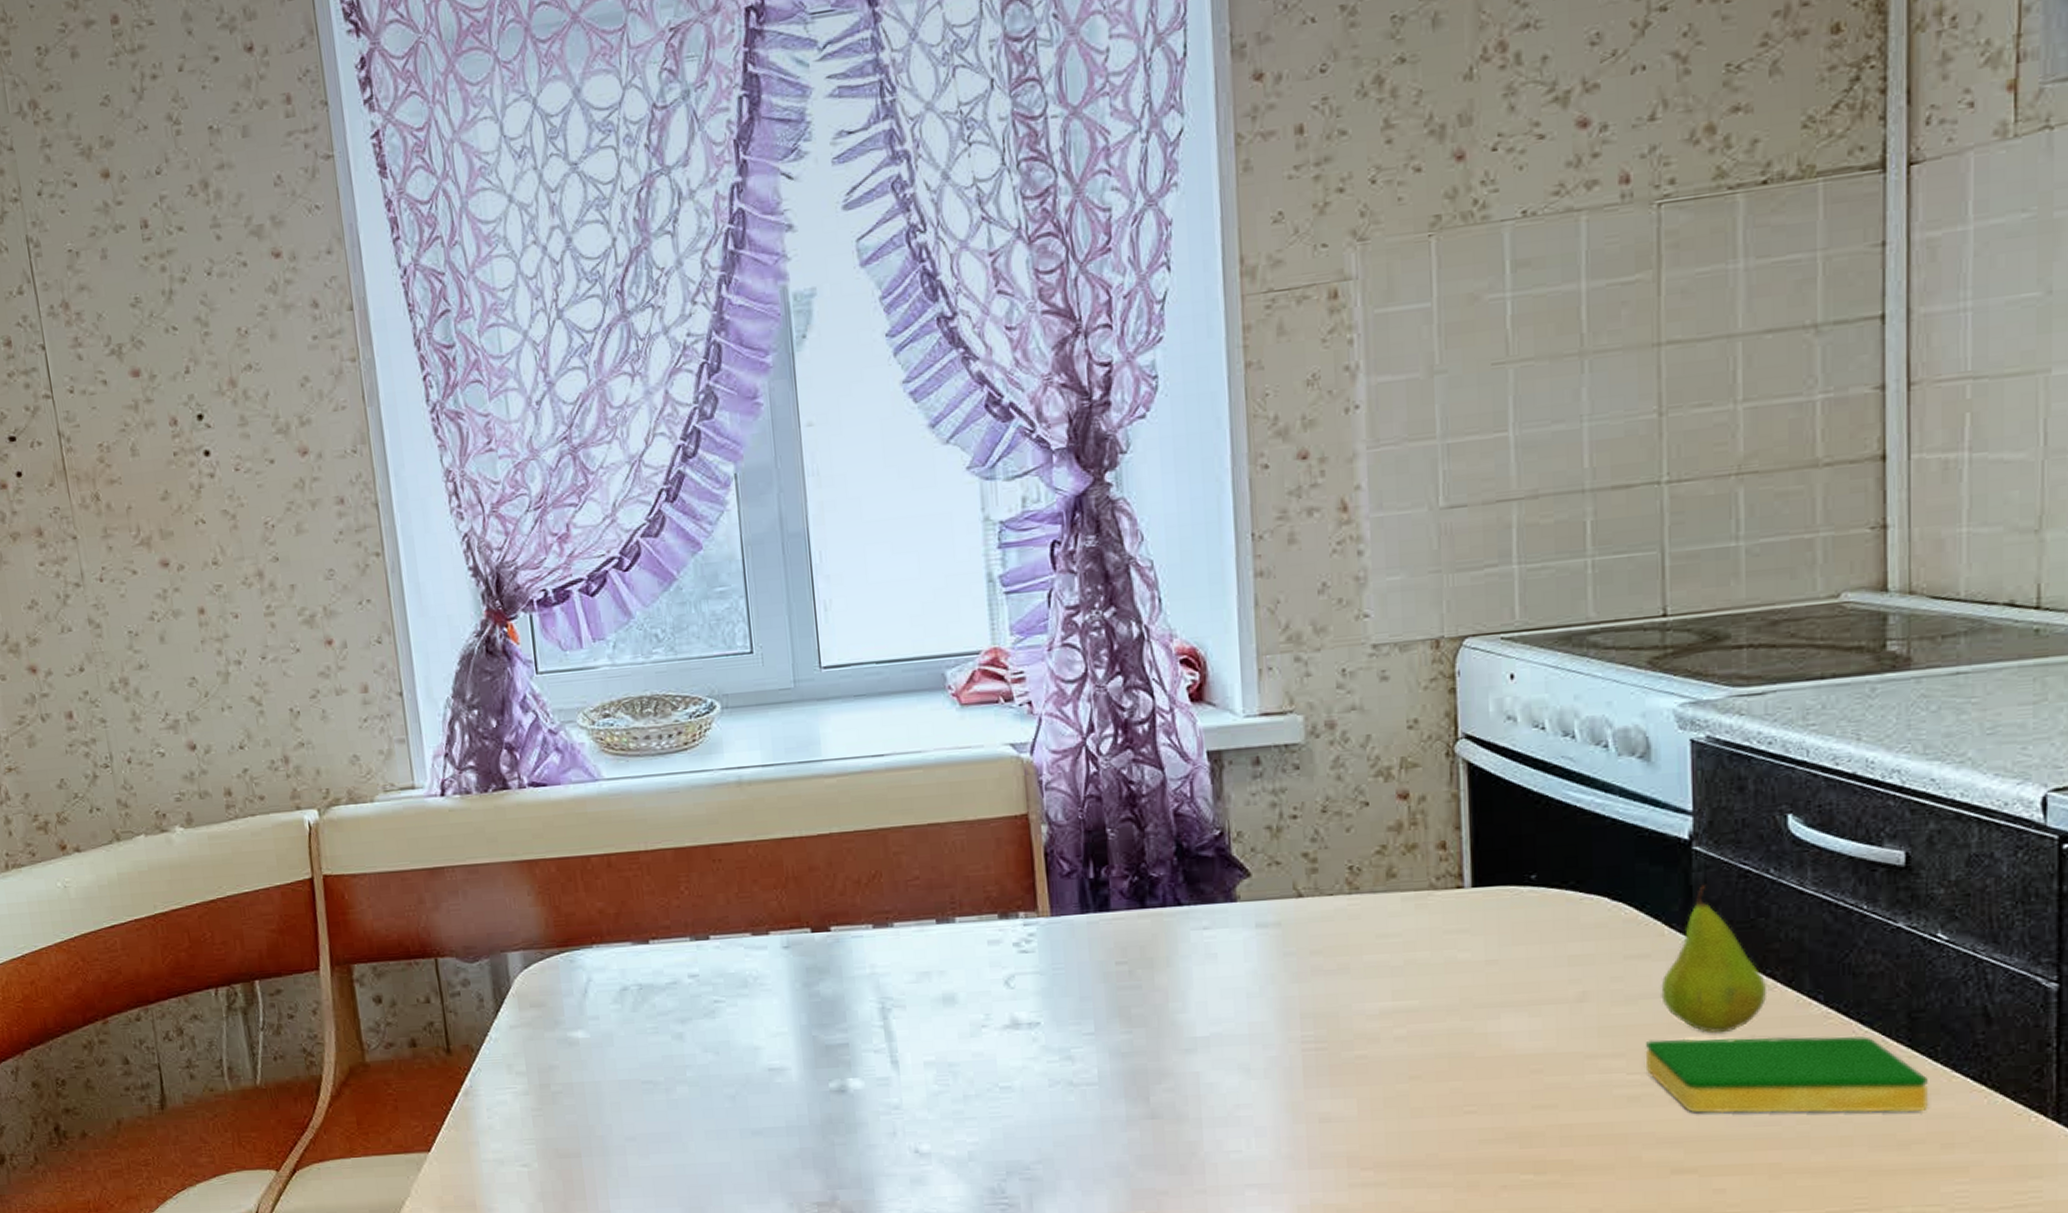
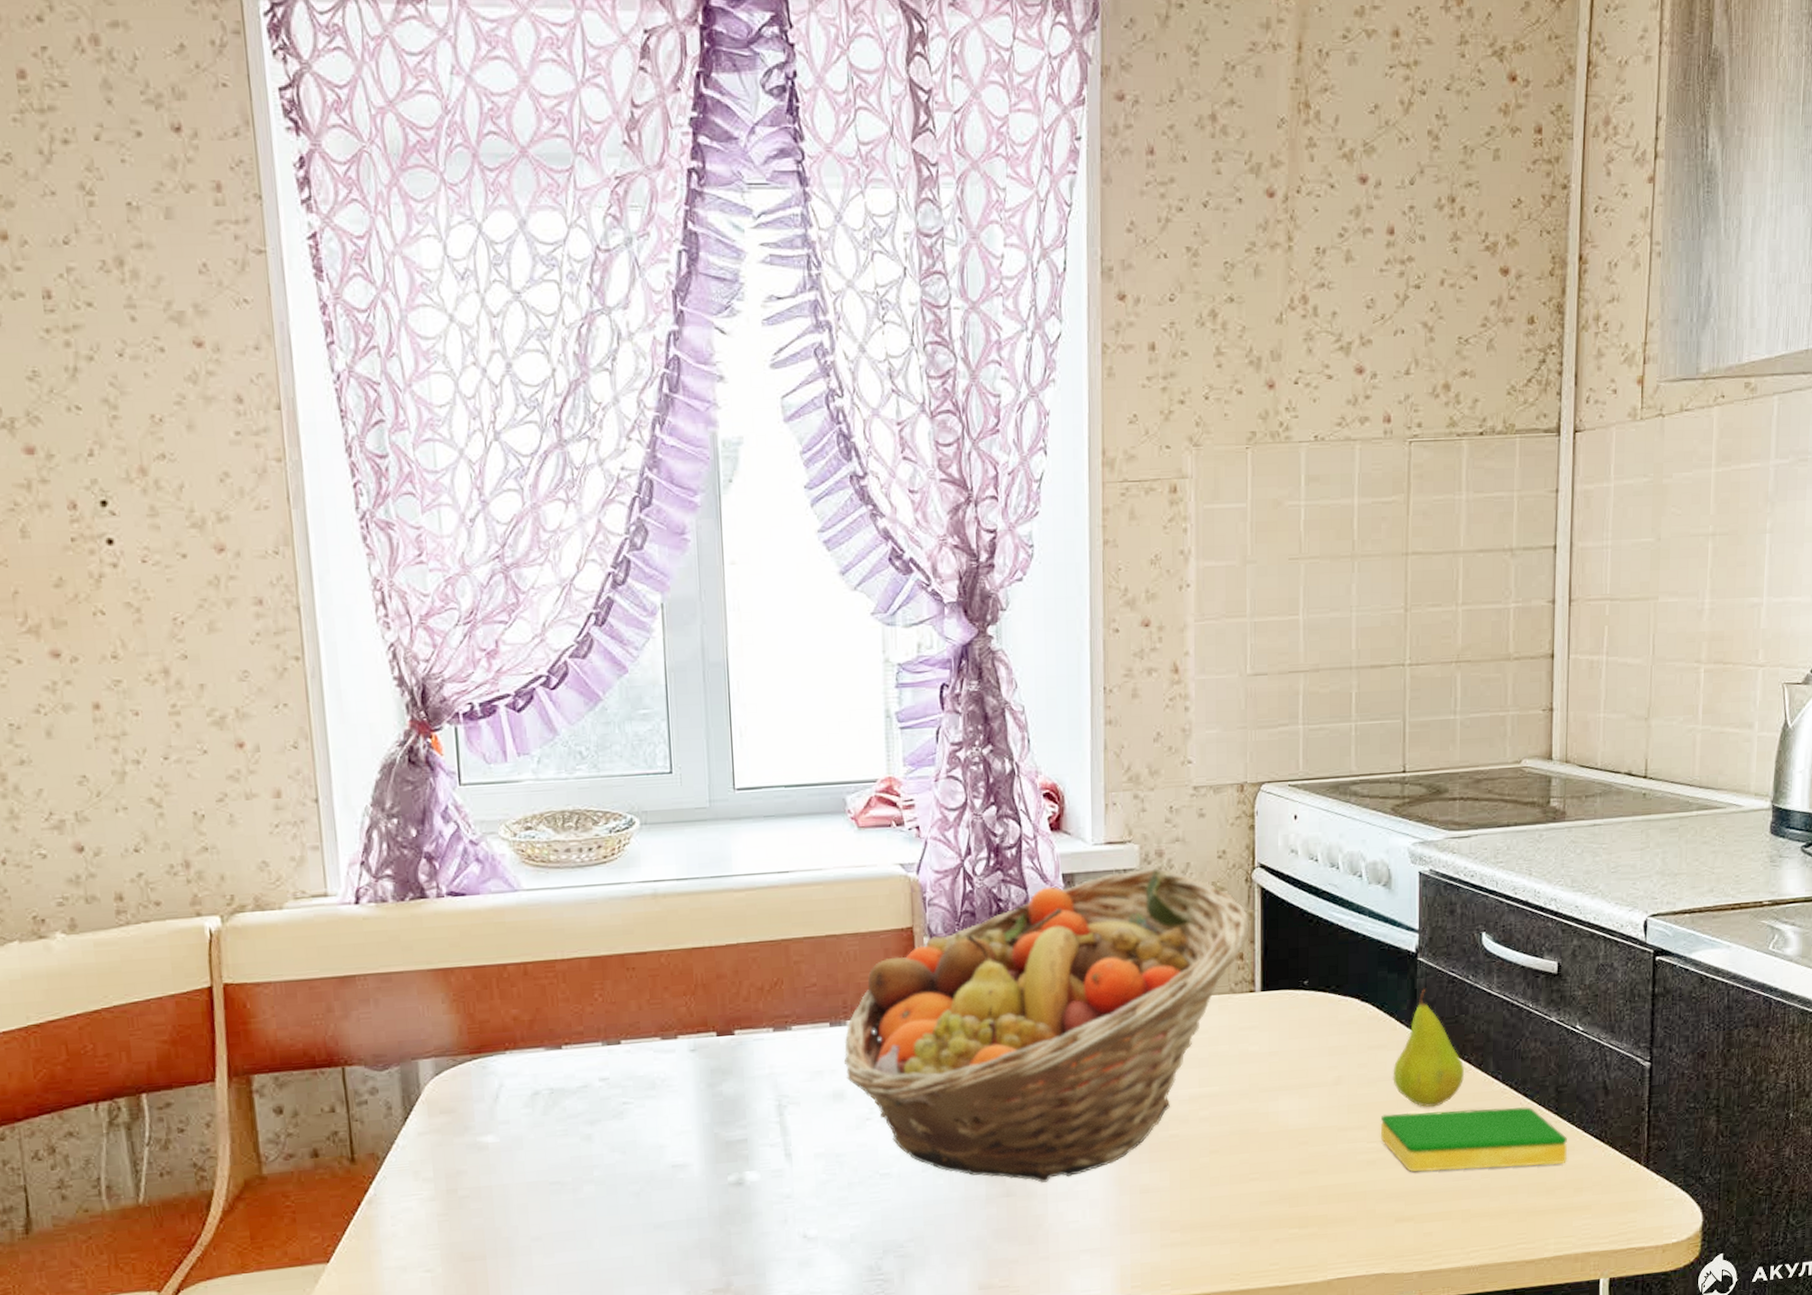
fruit basket: none [953,742,1455,1105] -> present [843,868,1251,1183]

